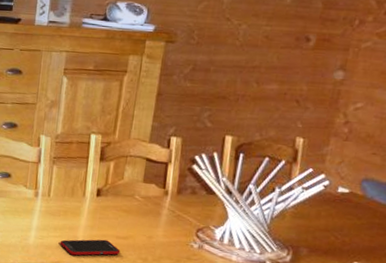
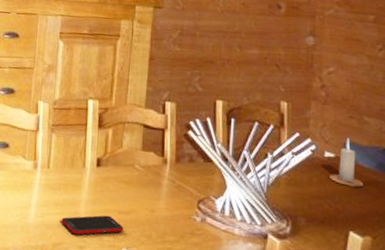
candle: none [339,174,377,222] -> present [328,138,364,188]

